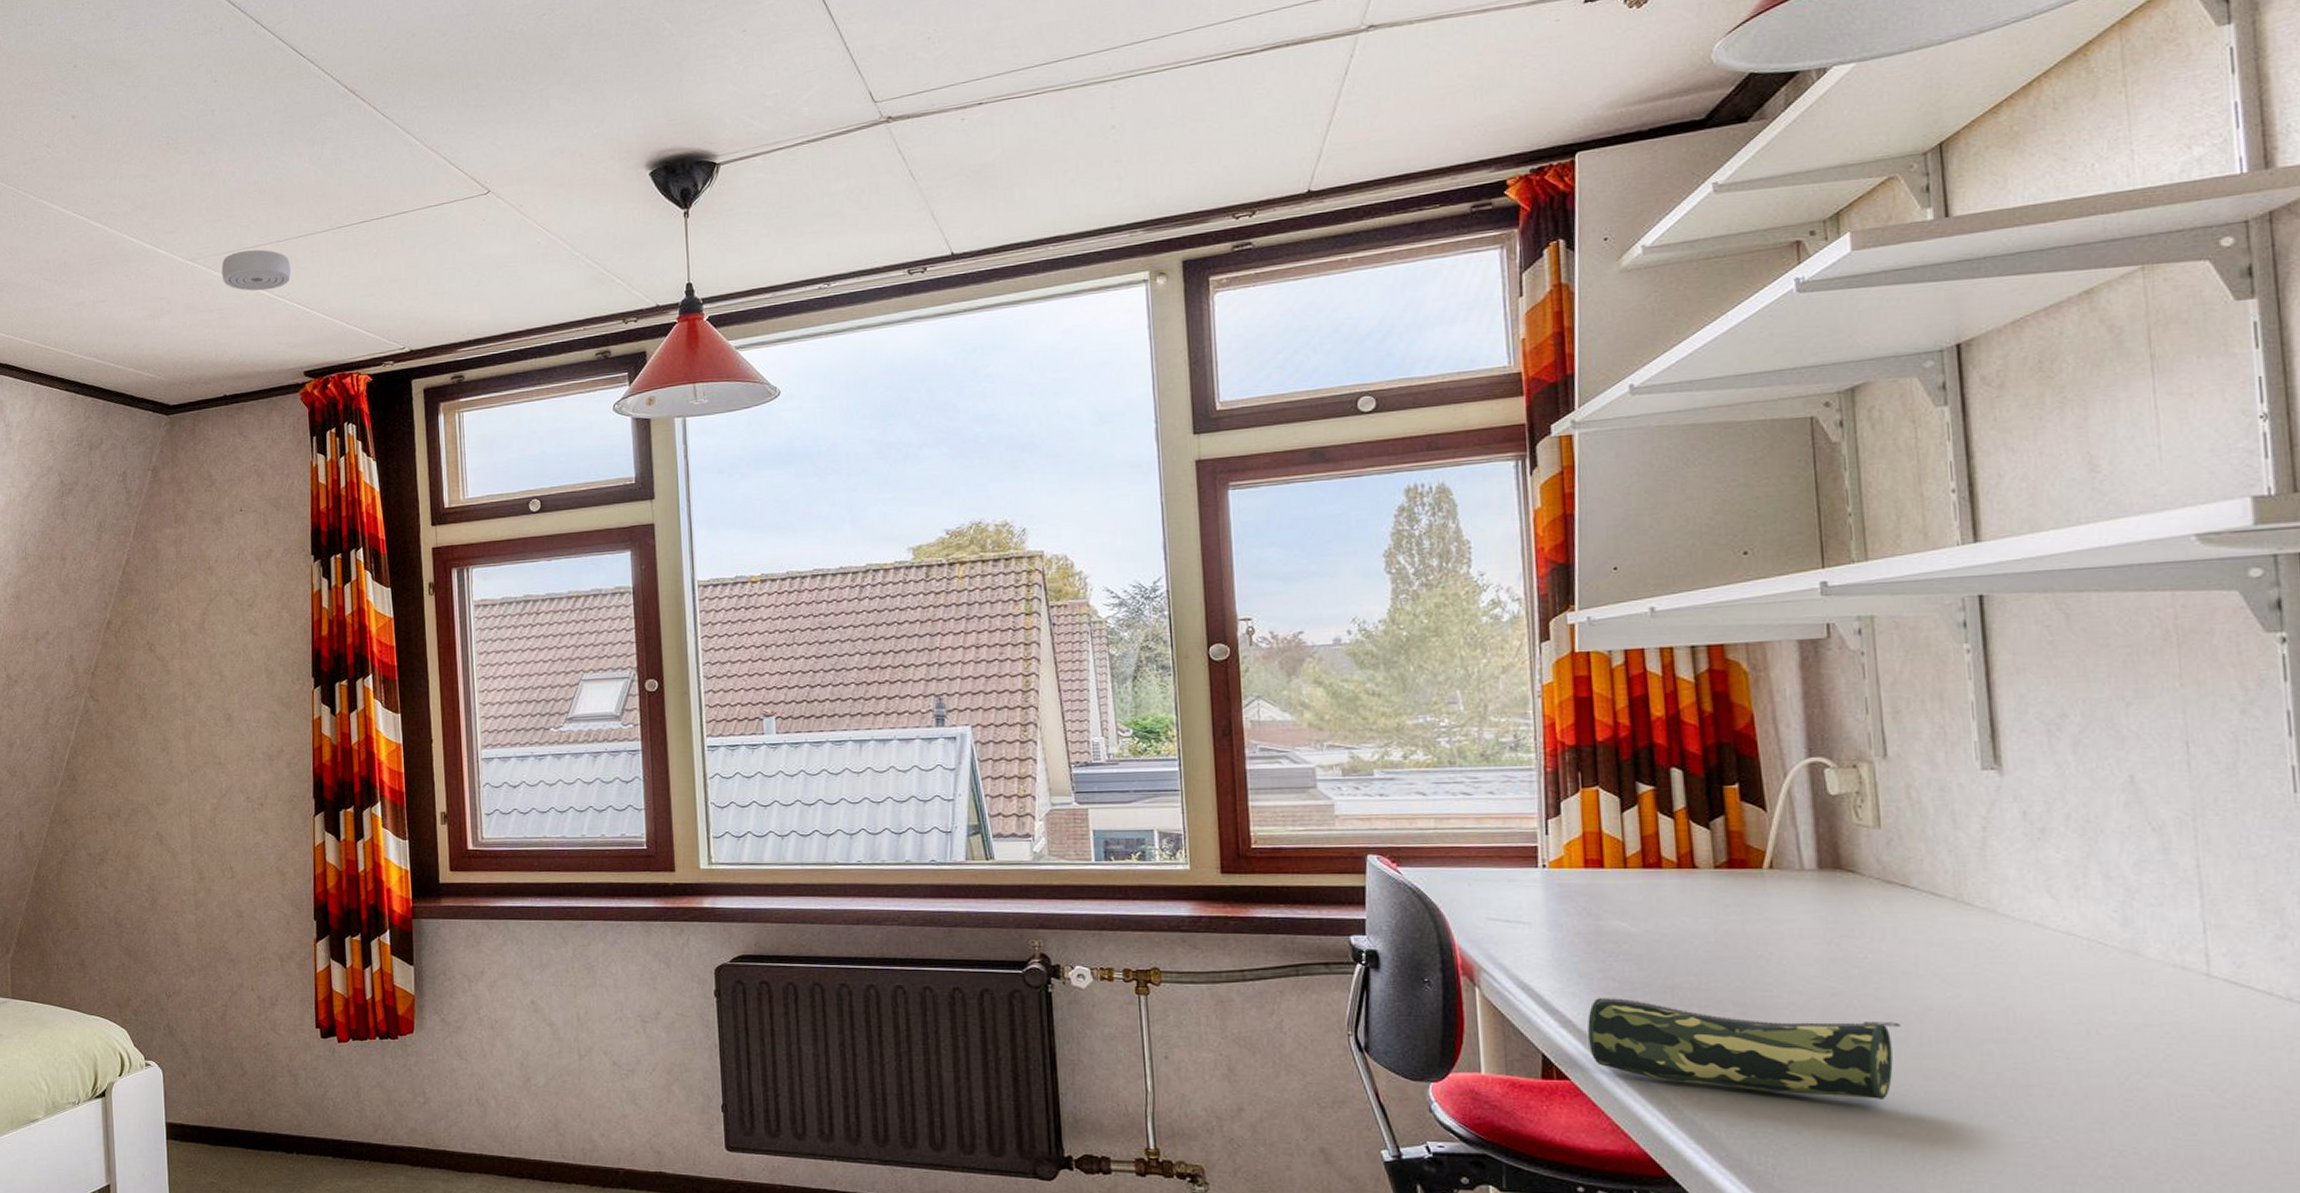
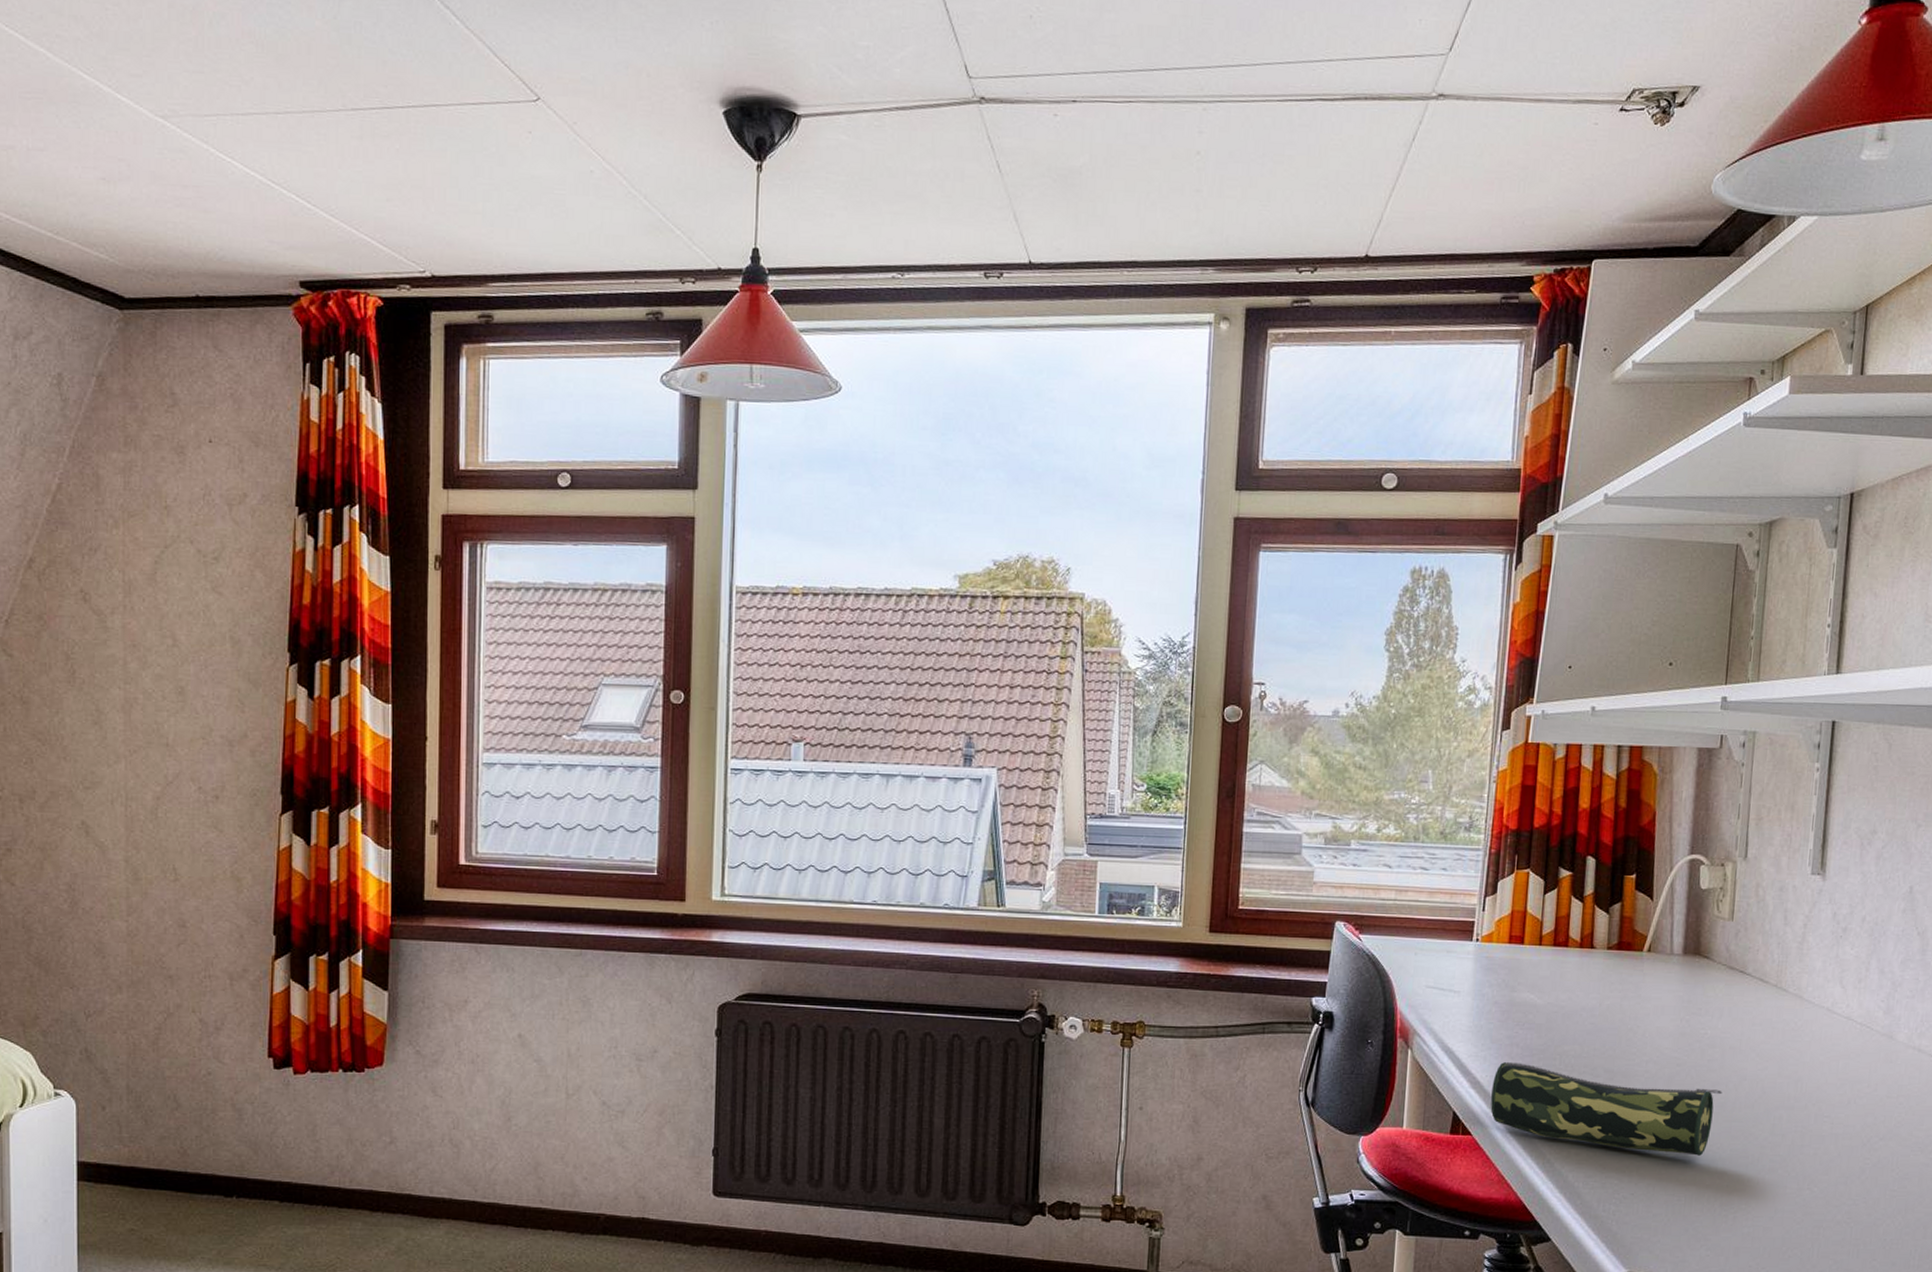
smoke detector: present [221,249,291,291] -> none [201,117,290,173]

